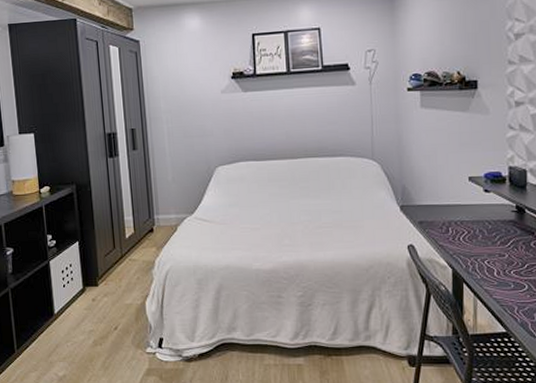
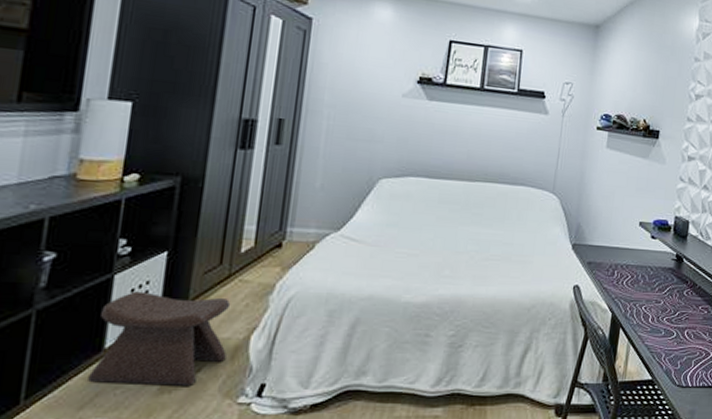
stool: none [47,272,132,340] -> present [88,291,231,386]

